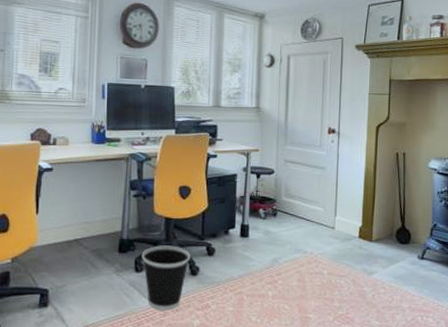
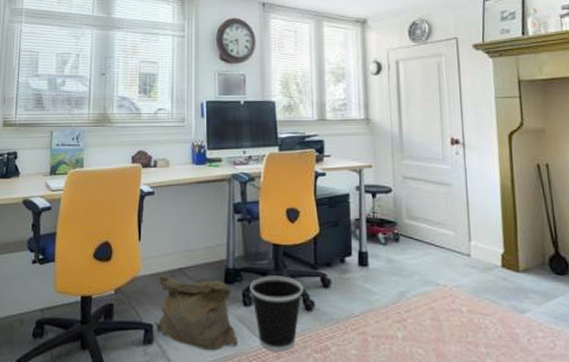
bag: none [50,245,128,311] -> present [155,275,237,351]

